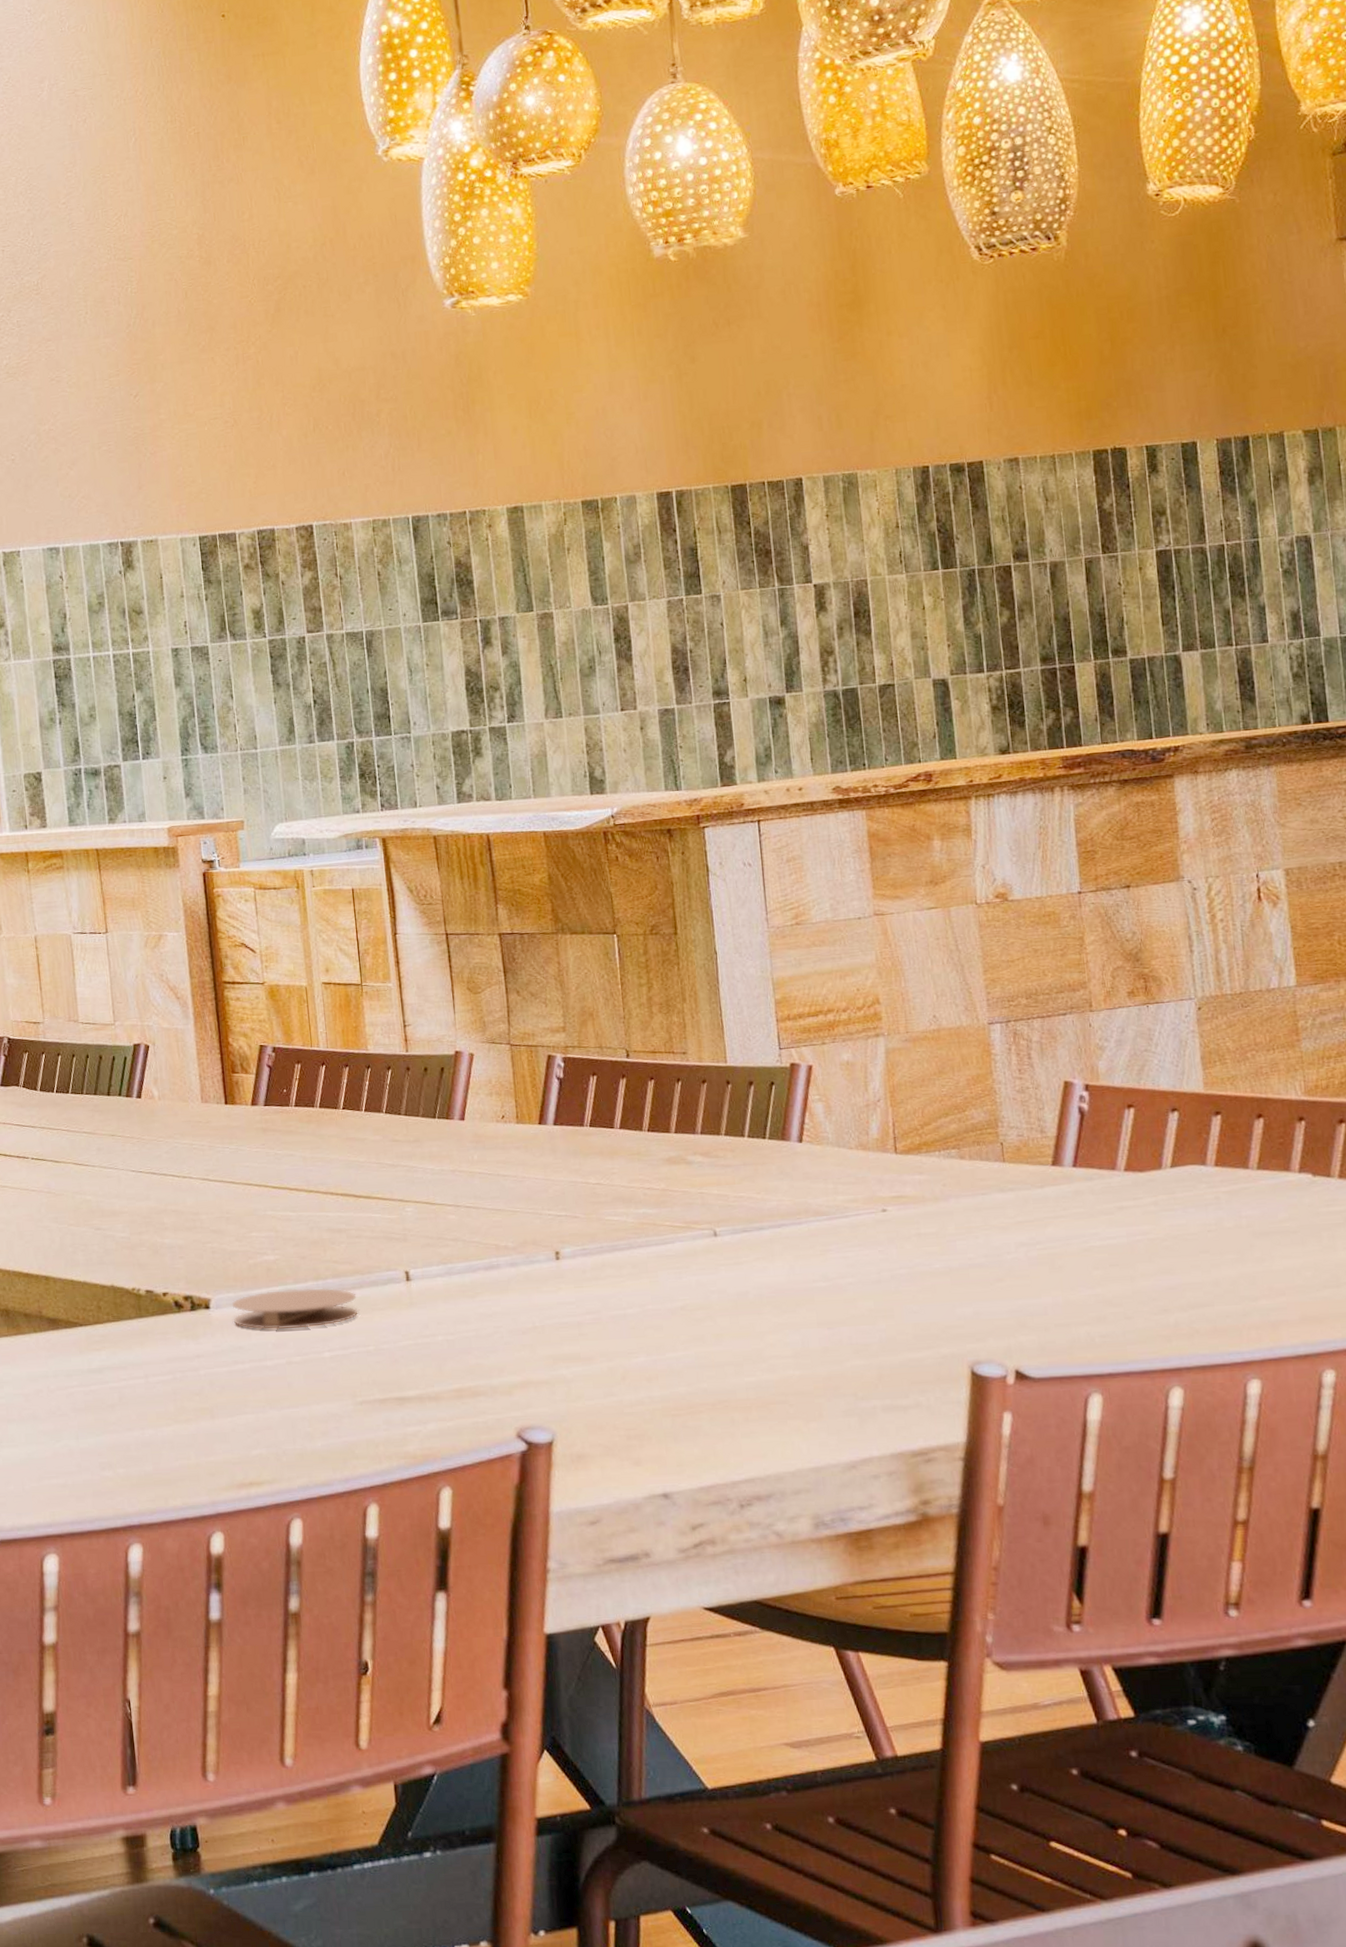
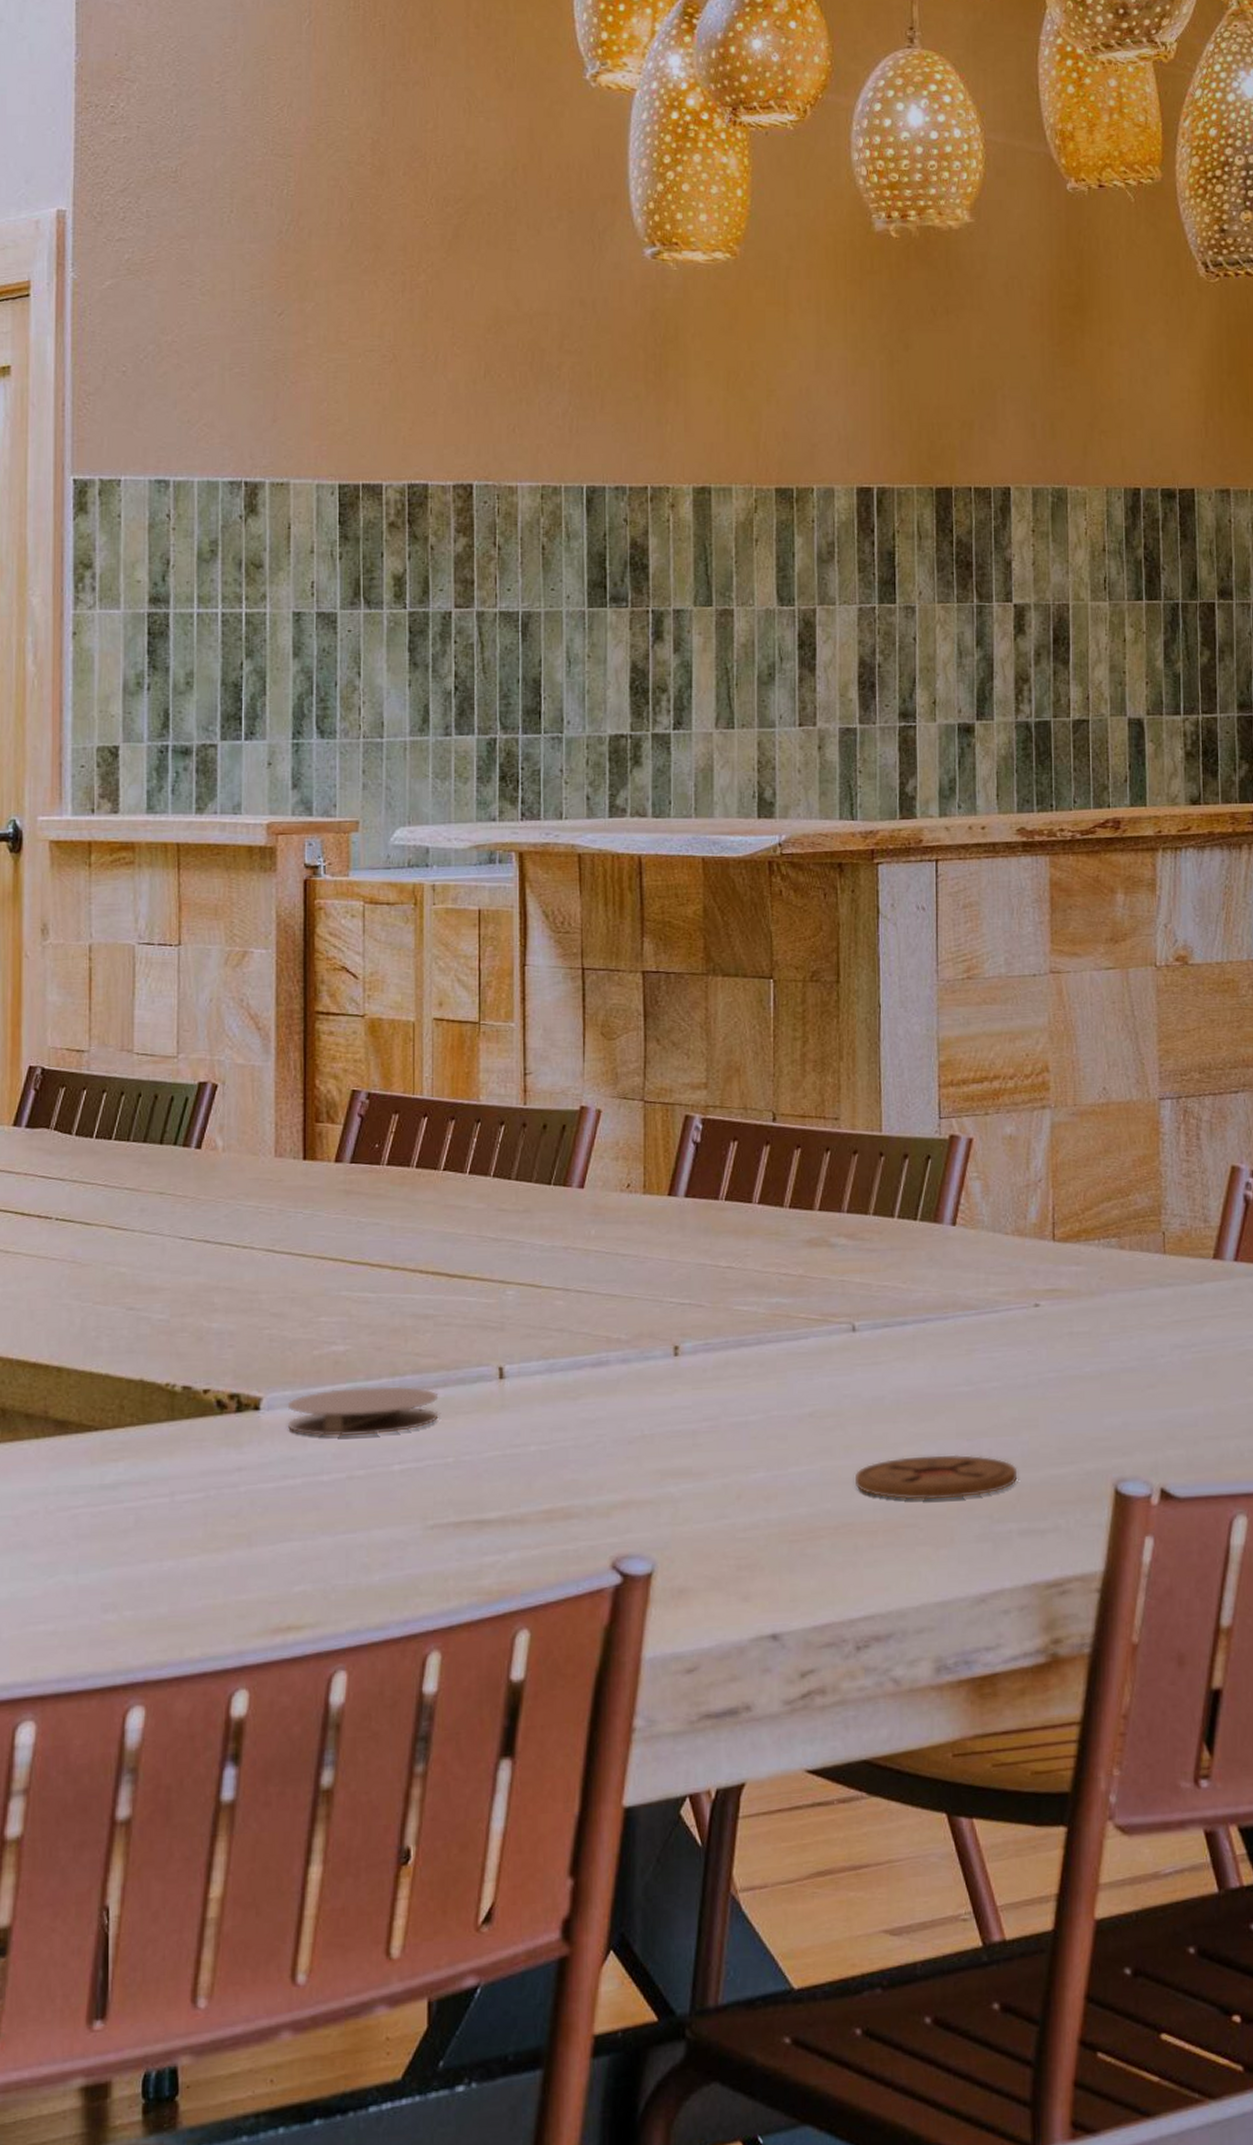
coaster: none [727,1341,878,1381] -> present [854,1454,1018,1500]

